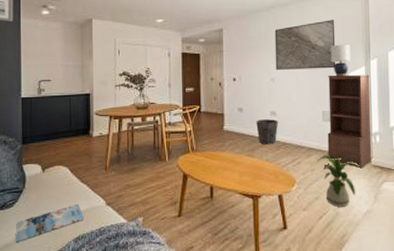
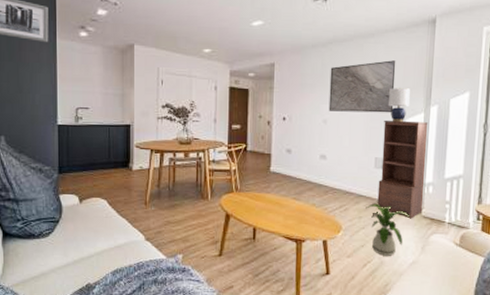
magazine: present [15,203,85,243] -> none [51,237,123,272]
waste bin: present [256,119,279,145] -> none [304,162,329,189]

